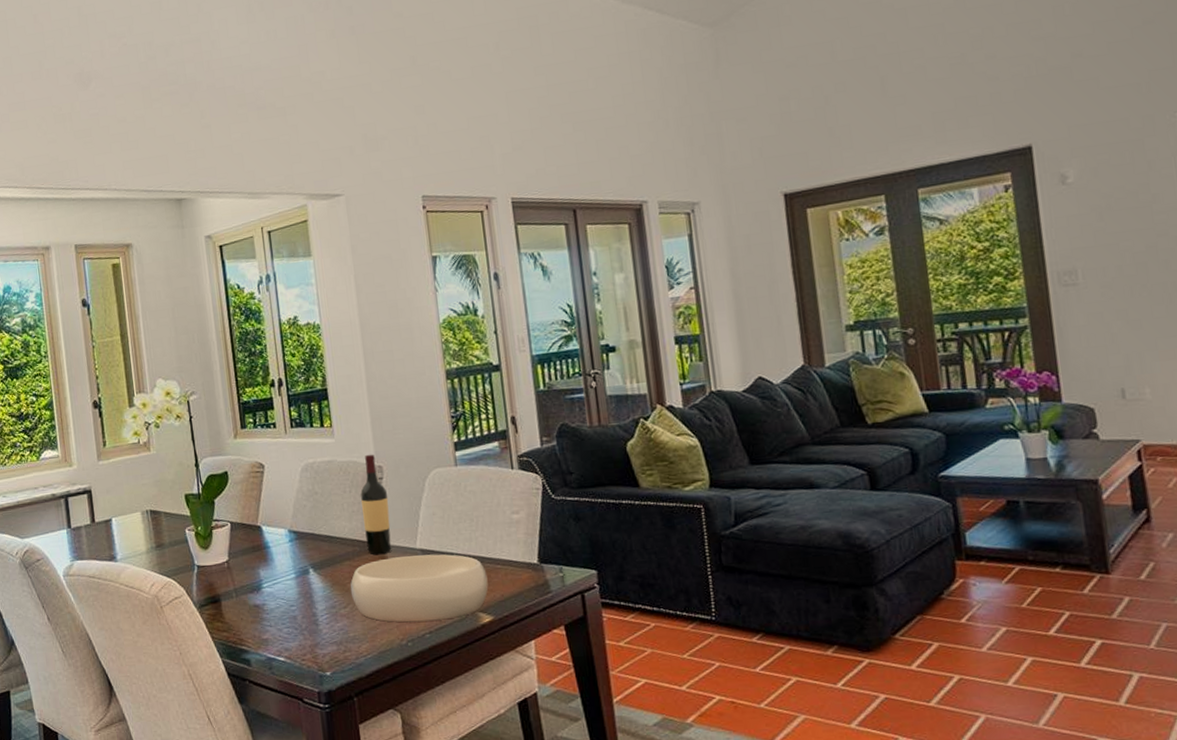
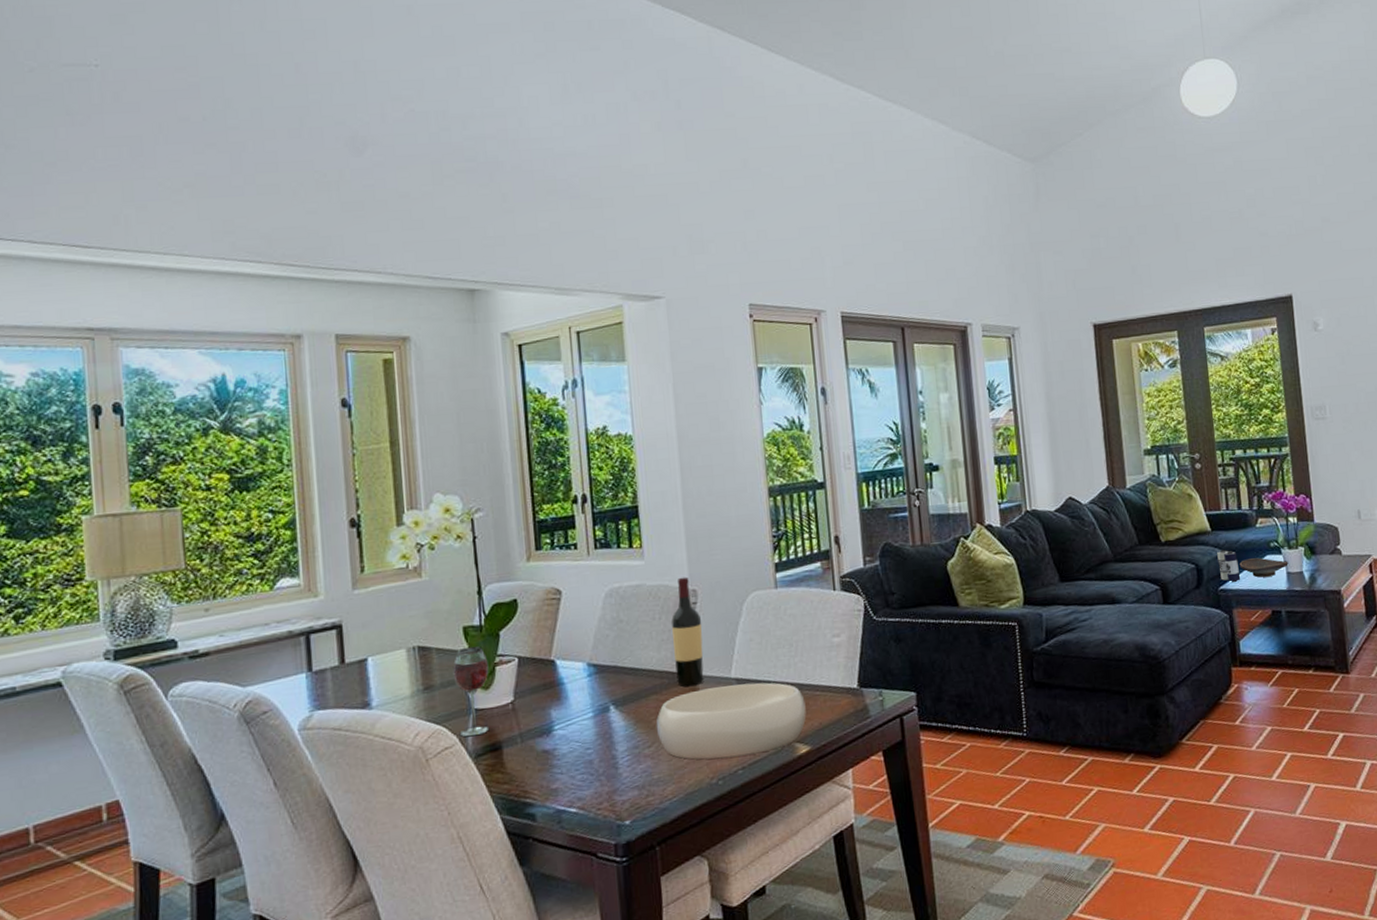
wineglass: none [178,511,210,590] -> present [452,645,490,737]
candle: none [936,432,967,469] -> present [1217,549,1241,583]
decorative bowl: none [964,442,1028,464] -> present [1239,557,1288,578]

